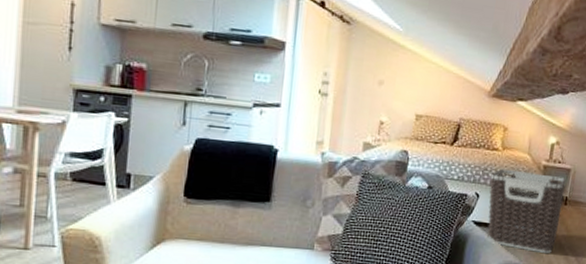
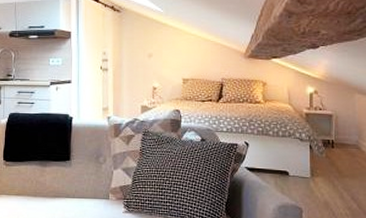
clothes hamper: present [487,169,566,254] -> none [257,119,330,195]

